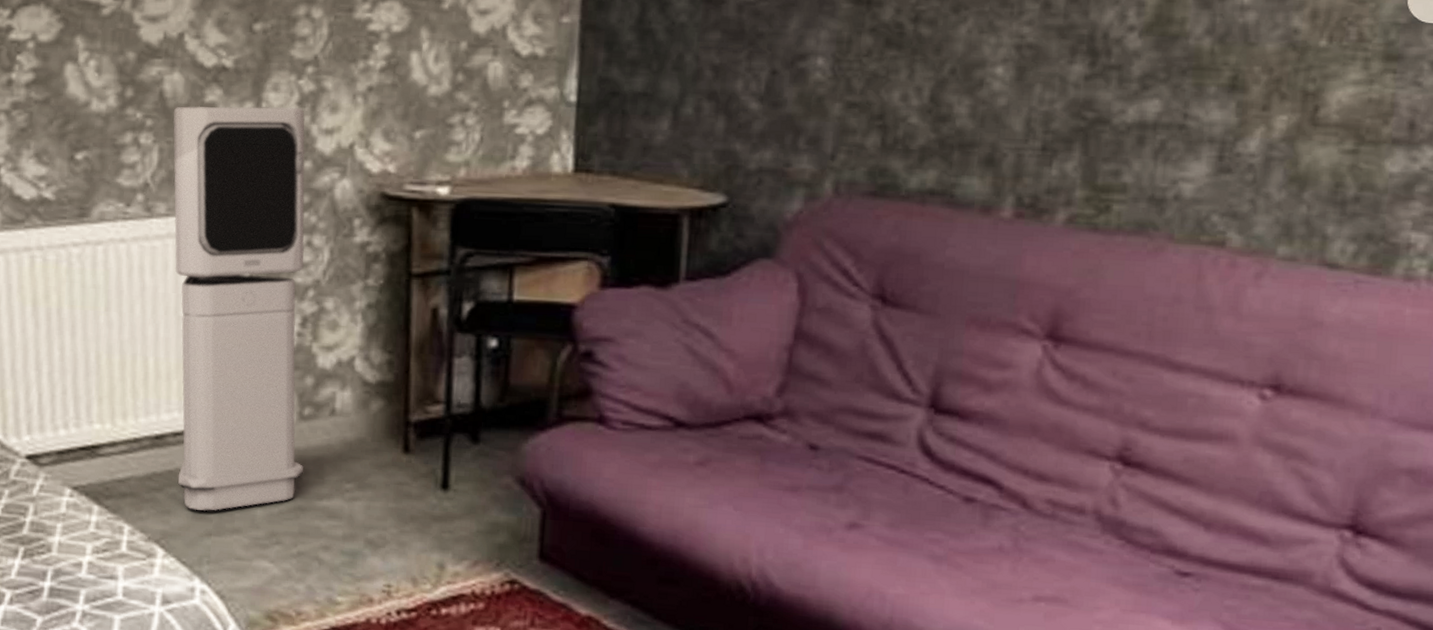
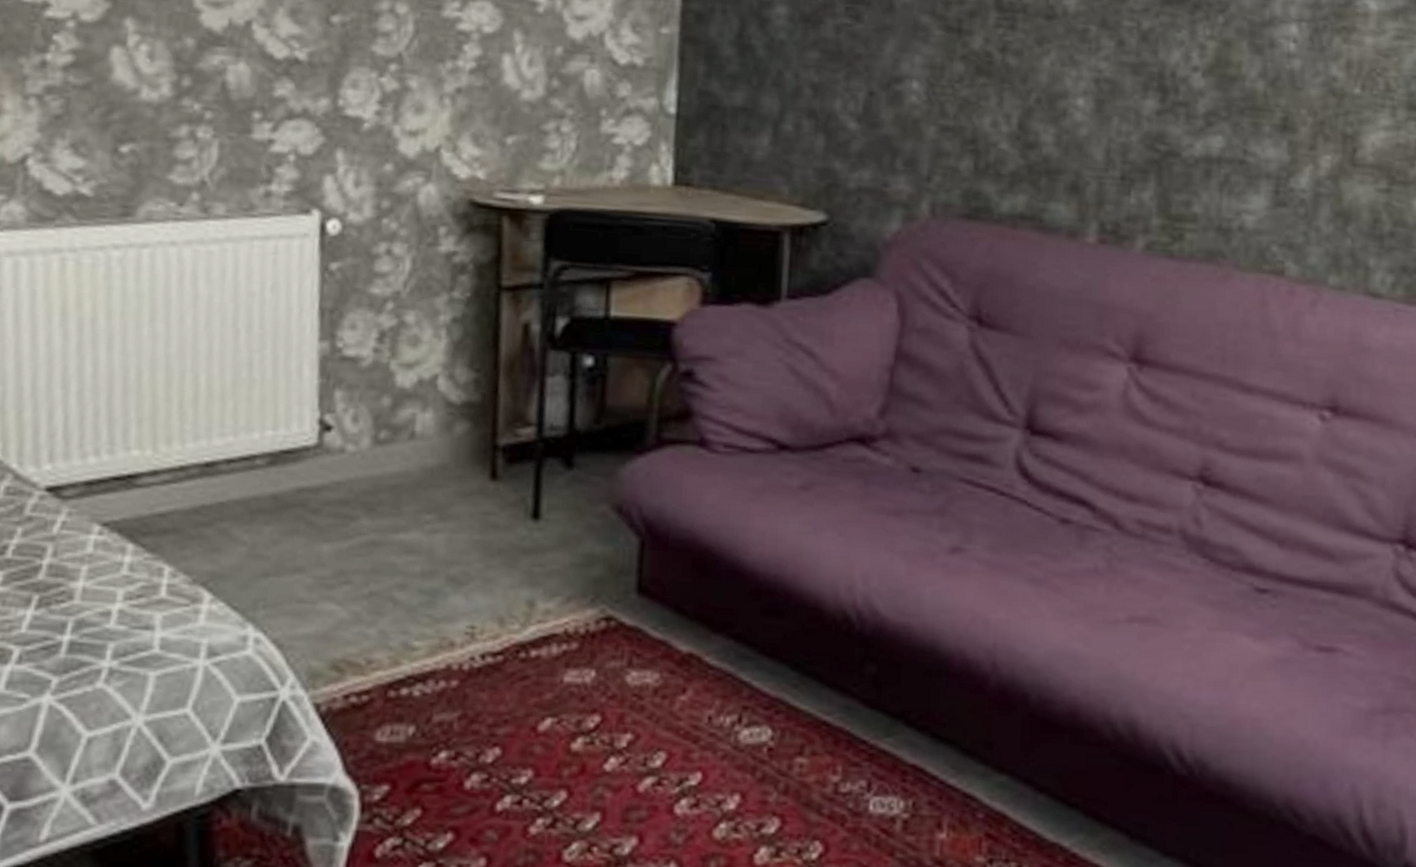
air purifier: present [173,106,306,511] -> none [230,99,387,548]

